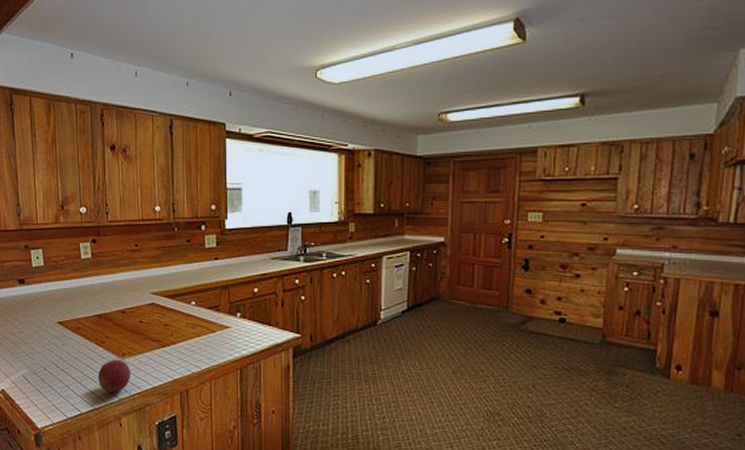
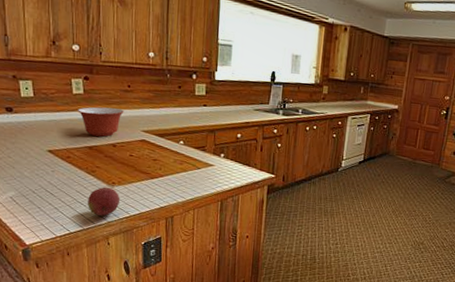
mixing bowl: none [86,271,132,303] -> present [78,107,124,137]

